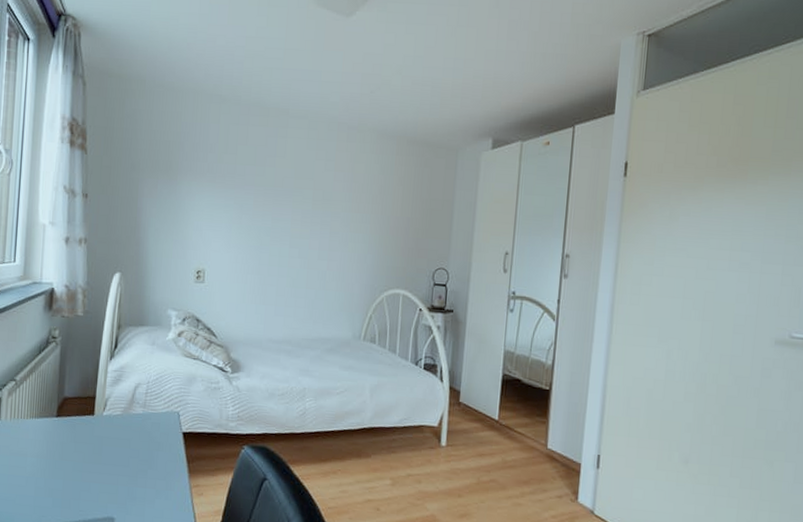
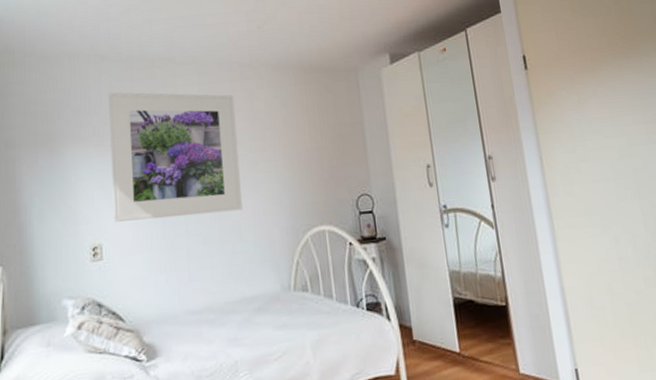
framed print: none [217,133,338,262] -> present [109,92,242,222]

